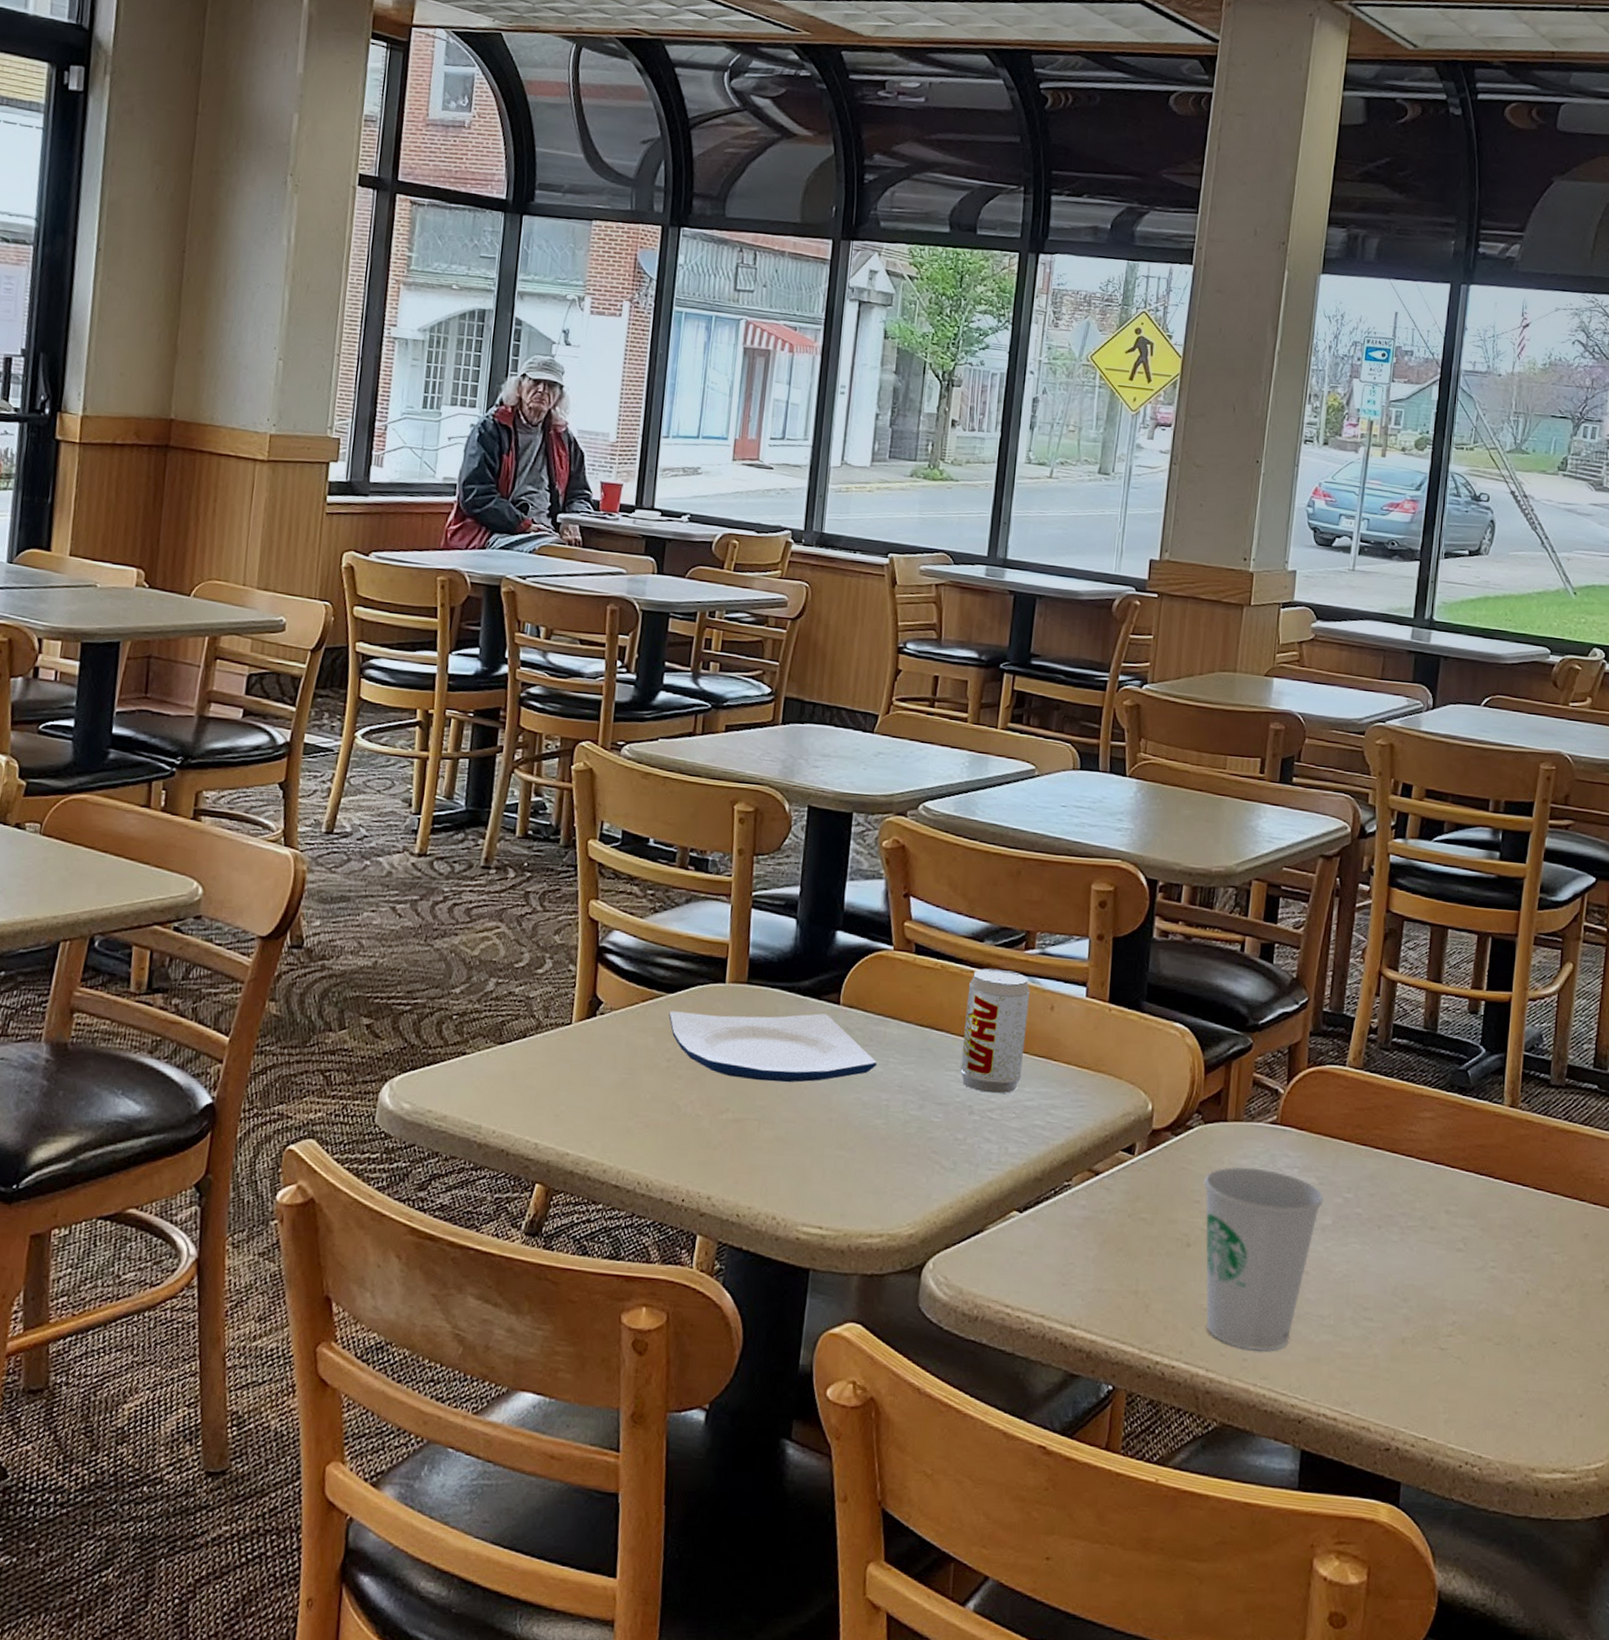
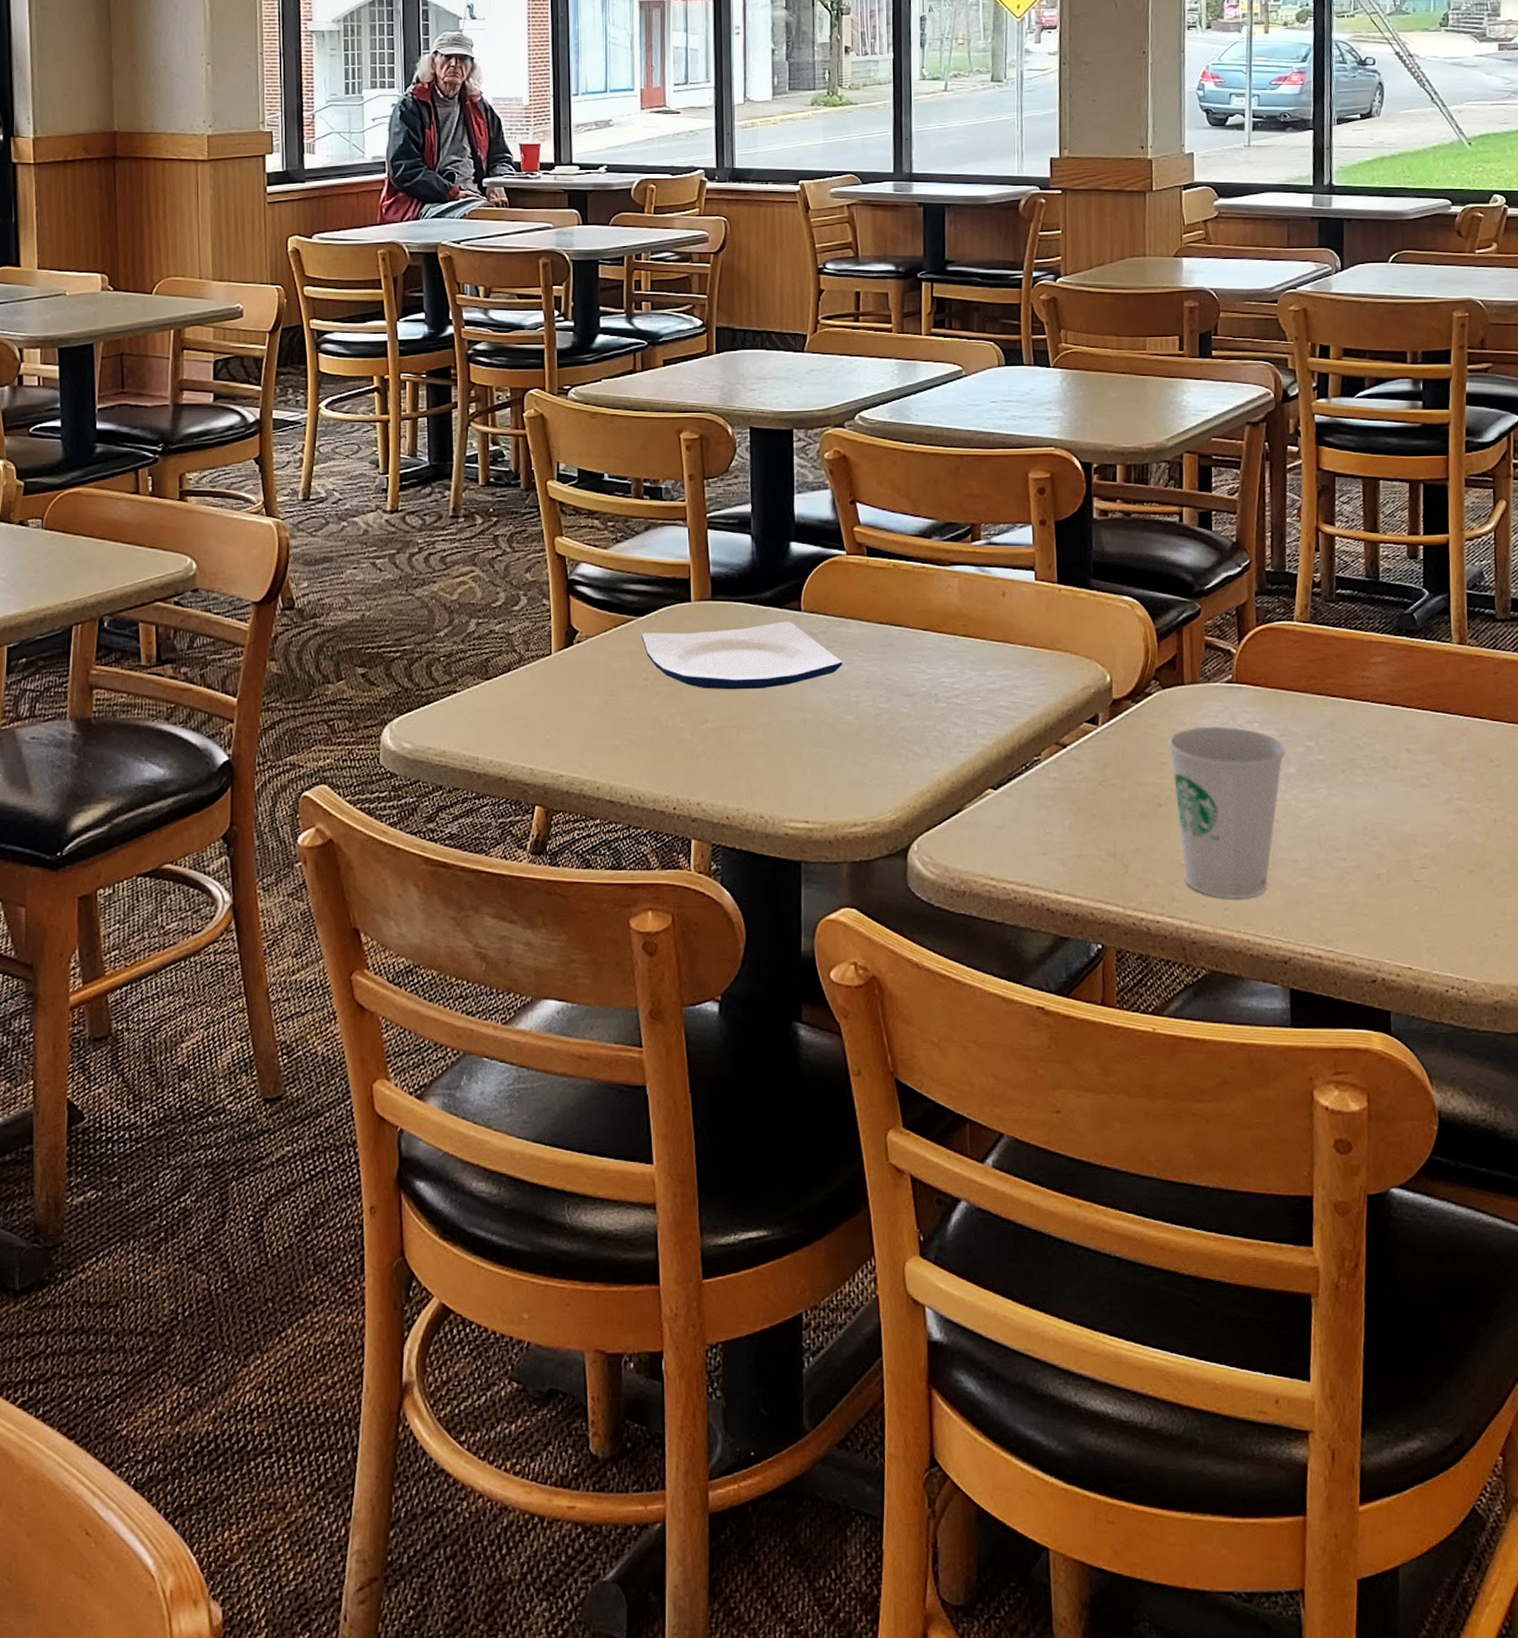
beverage can: present [960,969,1030,1094] -> none [921,563,982,680]

